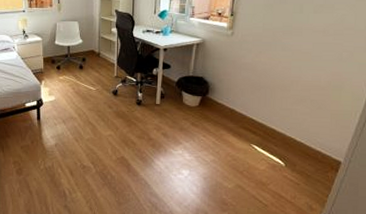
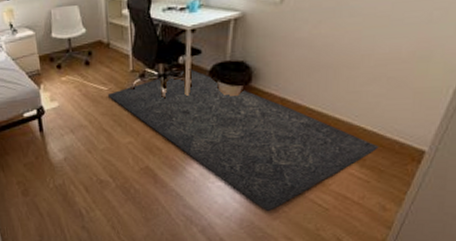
rug: none [95,79,306,204] -> present [107,69,379,212]

